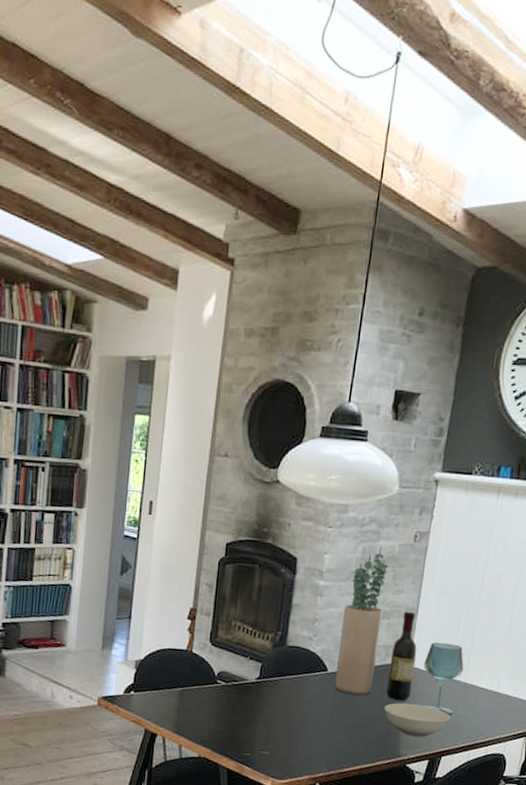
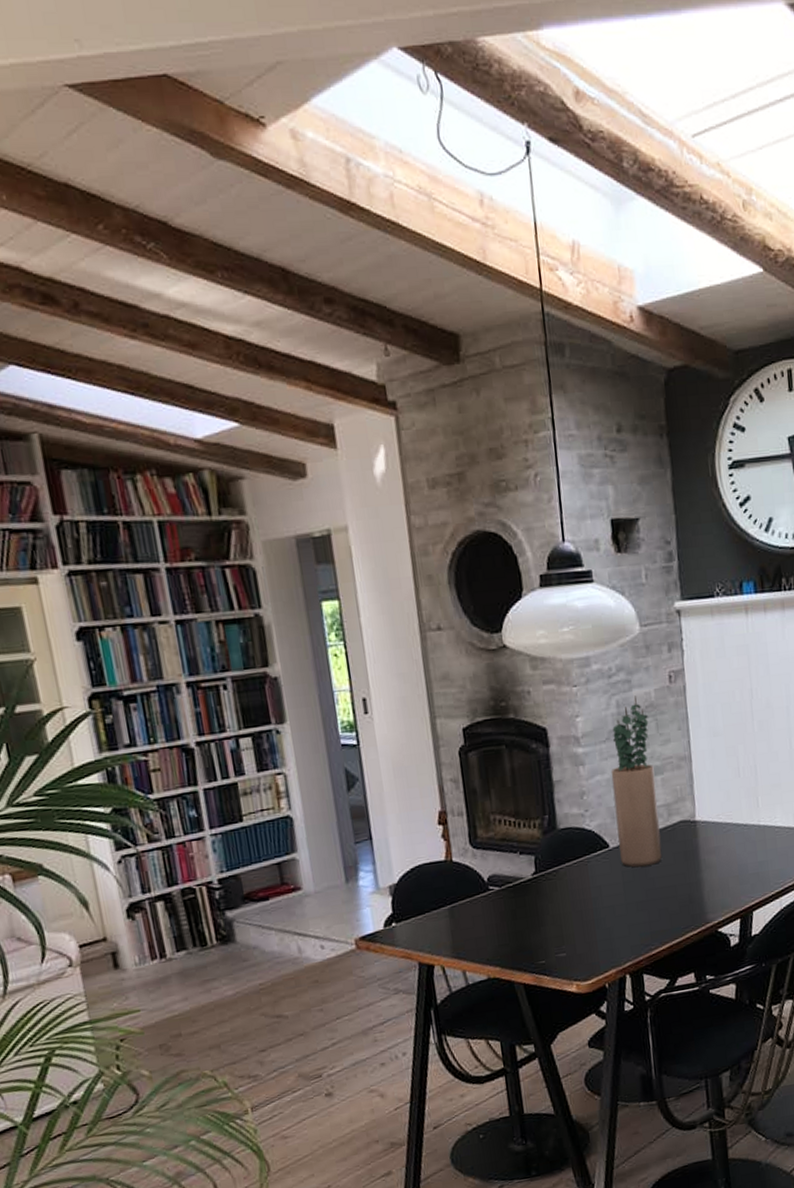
bowl: present [384,703,450,737] -> none [680,860,752,898]
wine bottle: present [386,611,417,700] -> none [673,760,705,861]
wine glass: present [423,642,464,716] -> none [711,786,754,865]

